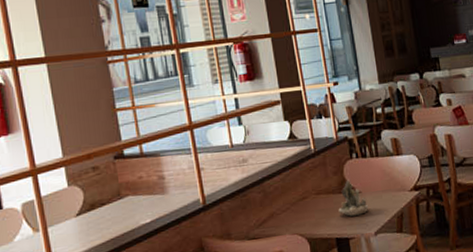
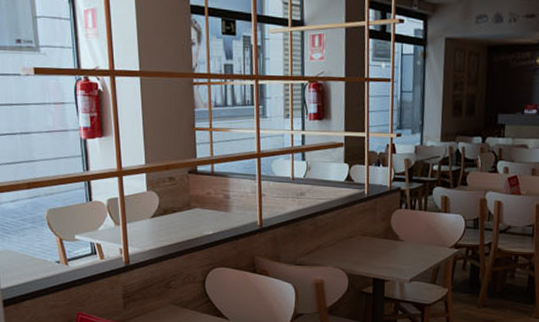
succulent planter: present [338,180,369,217] -> none [380,227,409,261]

